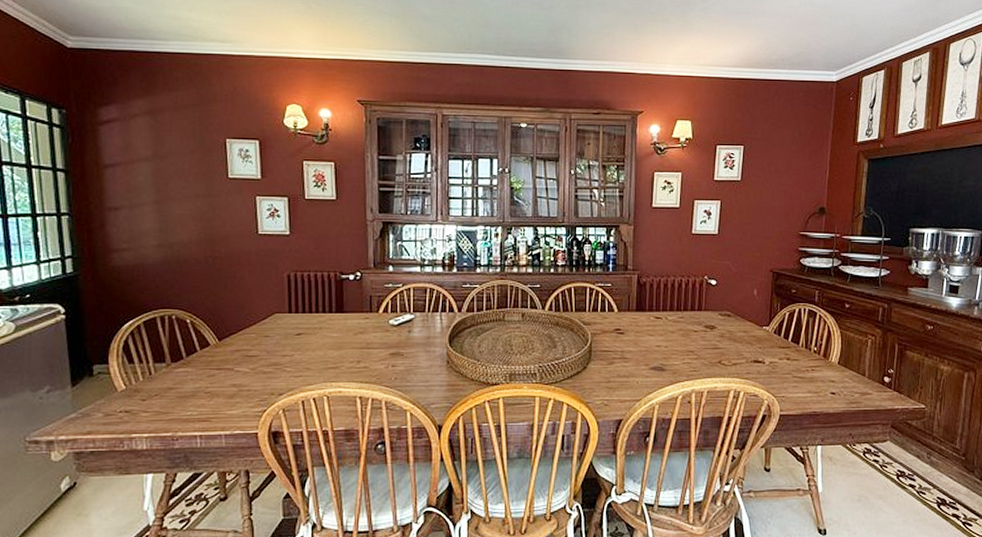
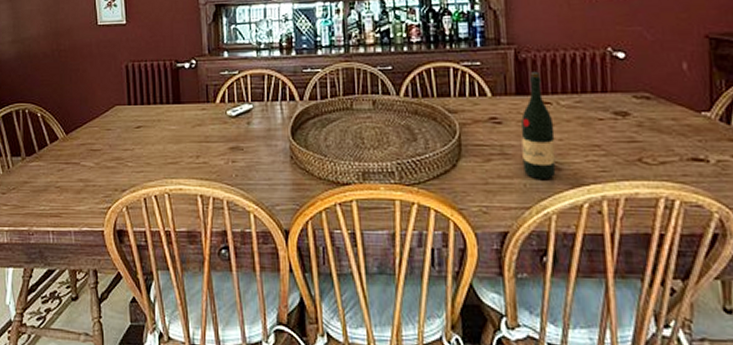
wine bottle: none [637,292,662,377] -> present [521,71,556,179]

